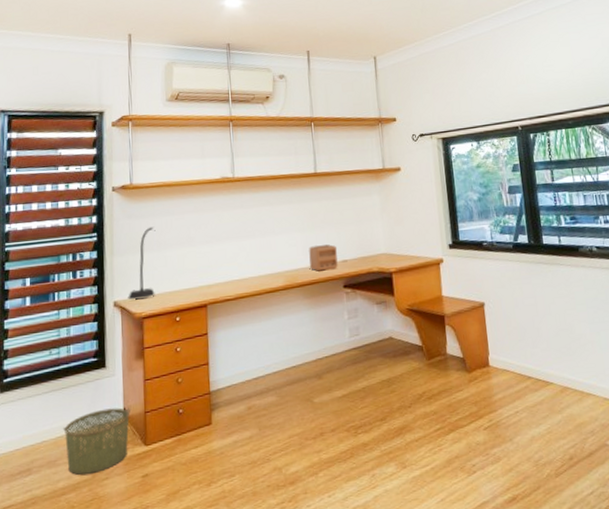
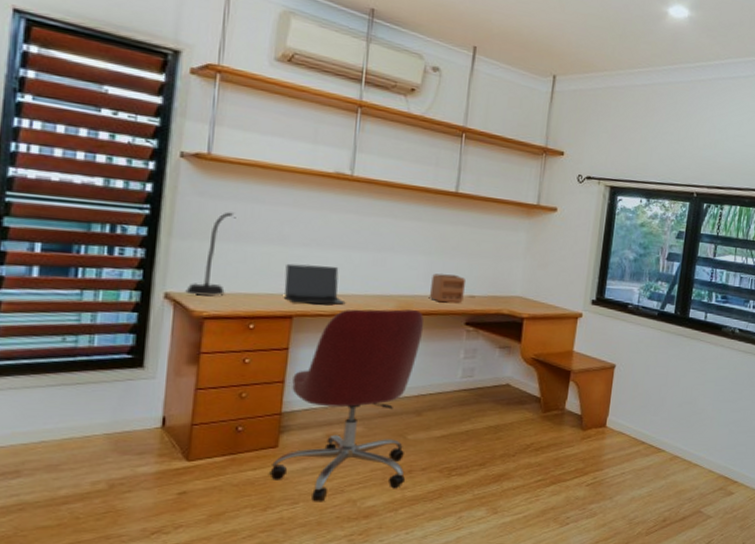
basket: present [63,407,131,476] -> none [73,414,172,485]
laptop: none [196,255,245,294] -> present [284,263,346,306]
office chair: none [208,282,320,473] -> present [269,309,425,502]

